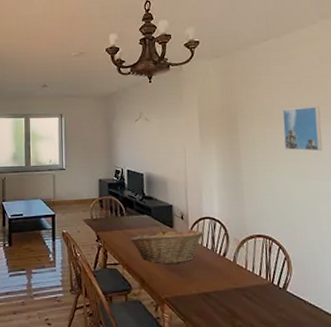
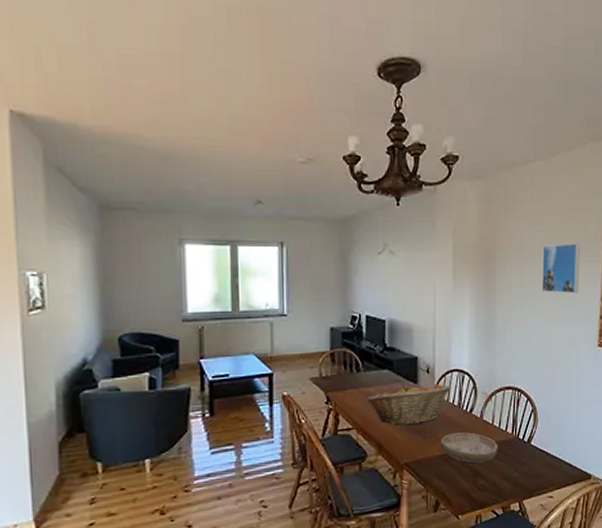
bowl: none [197,275,254,306] -> present [441,432,498,466]

